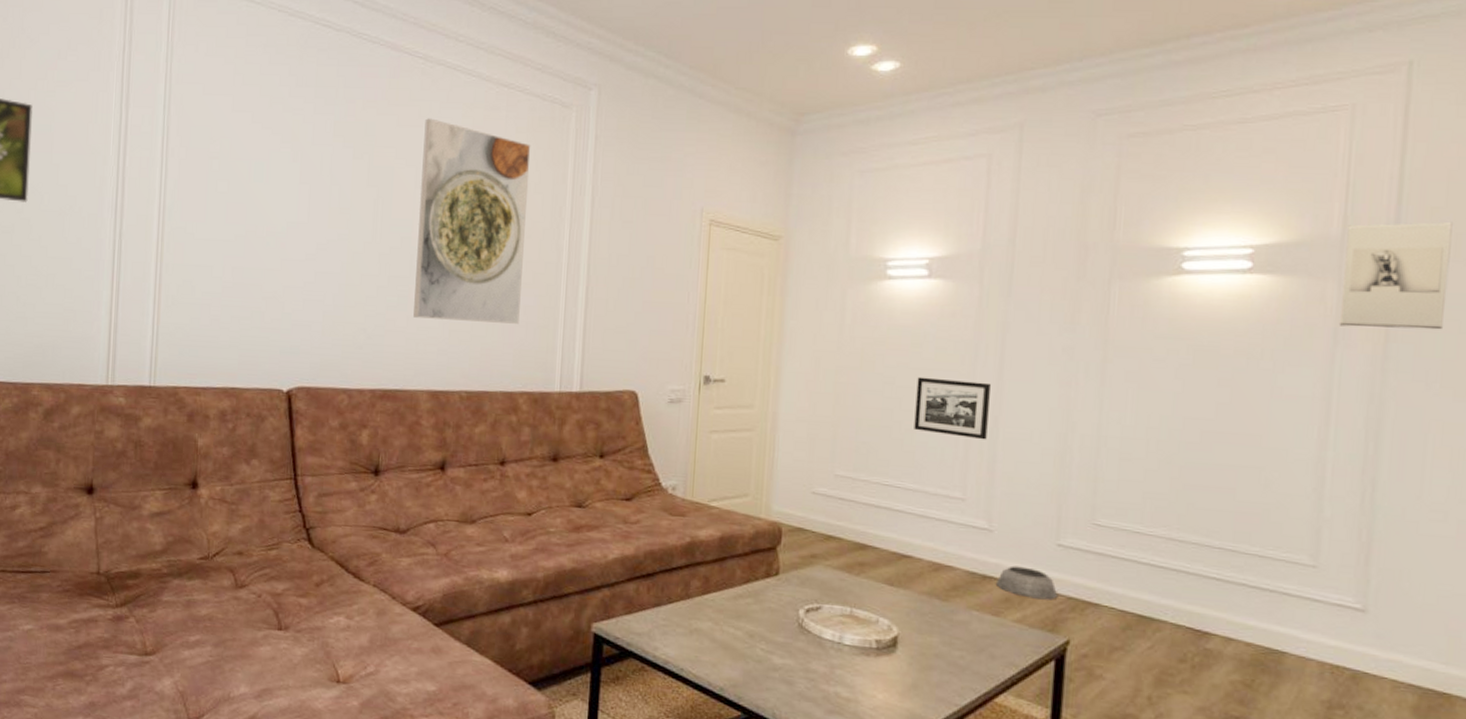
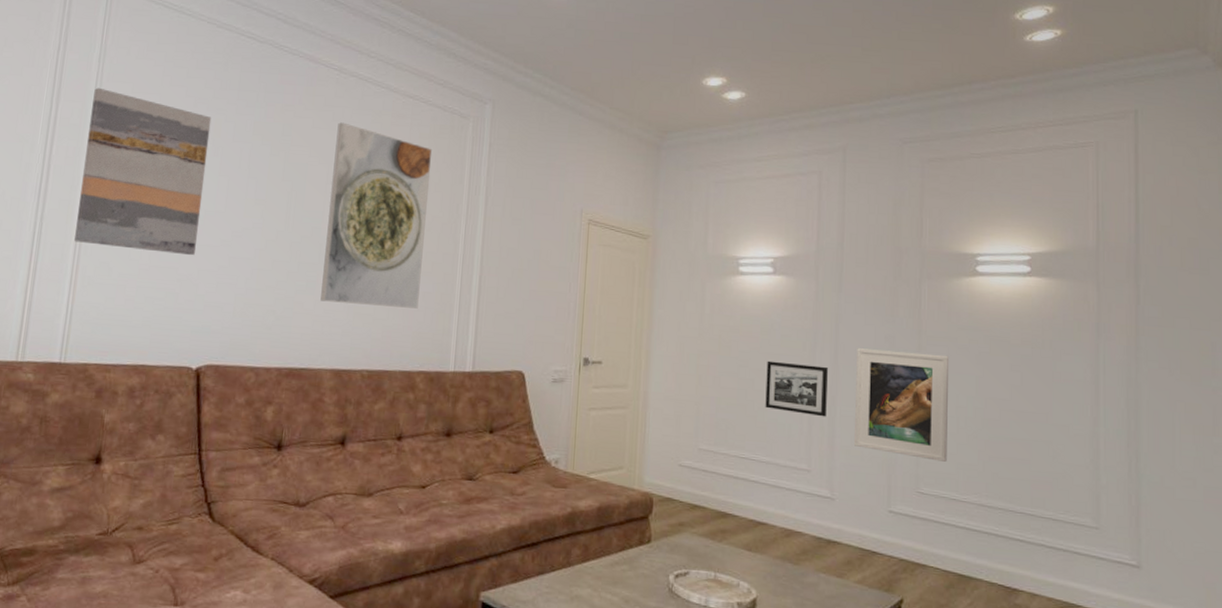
wall art: none [155,90,289,272] -> present [74,87,212,256]
plant pot: present [995,565,1058,601] -> none [838,531,892,562]
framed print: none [1018,361,1142,490] -> present [853,348,950,462]
wall sculpture: present [1338,221,1453,330] -> none [1100,238,1179,326]

